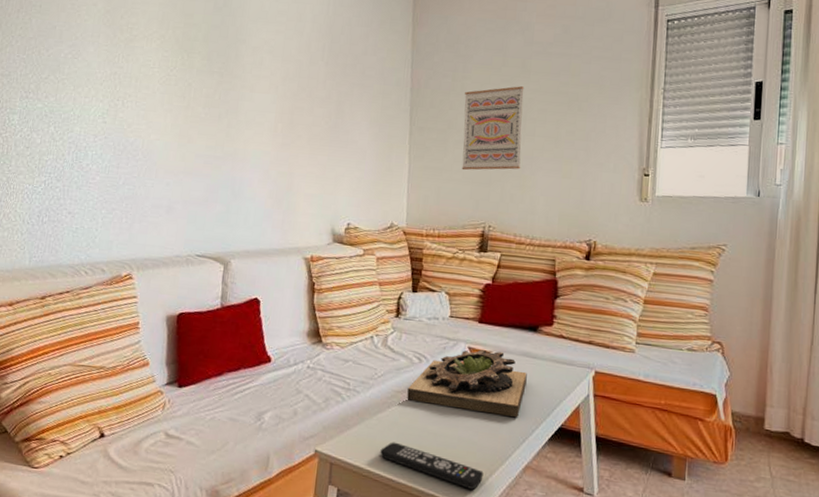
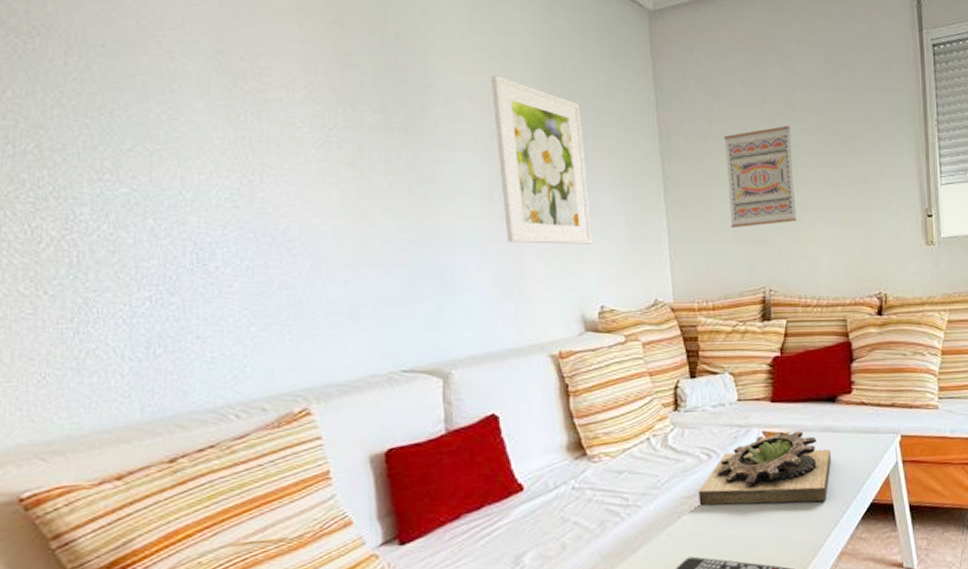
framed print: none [283,34,352,173] -> present [490,75,593,244]

